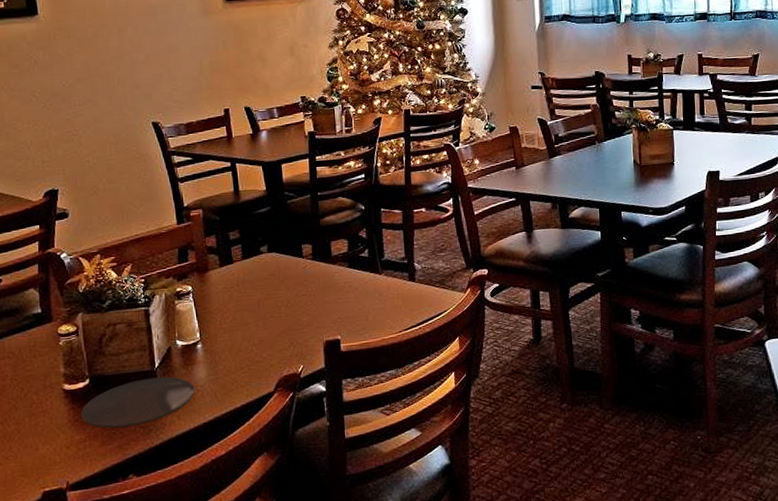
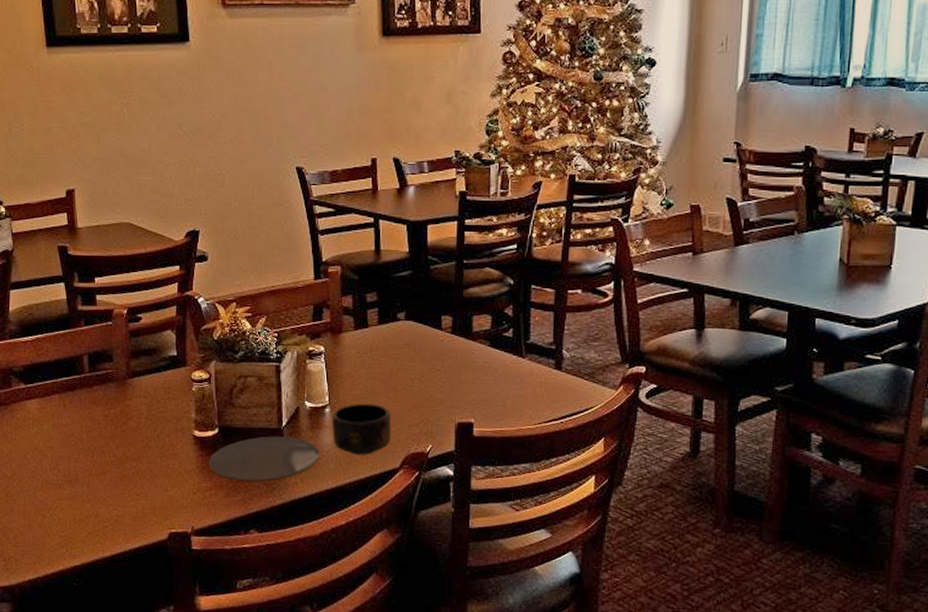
mug: none [204,334,264,385] -> present [332,403,392,455]

